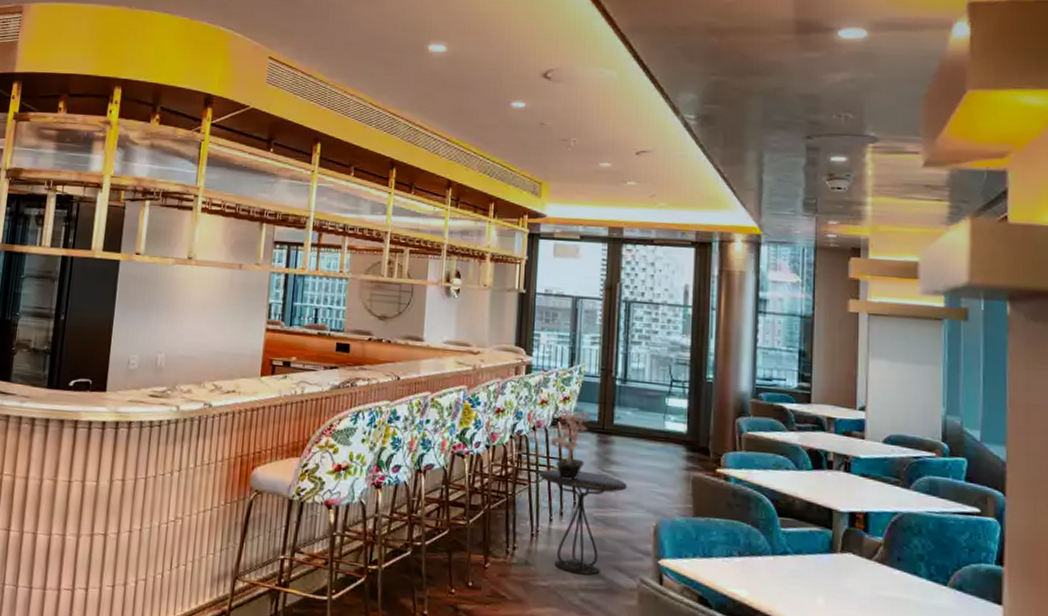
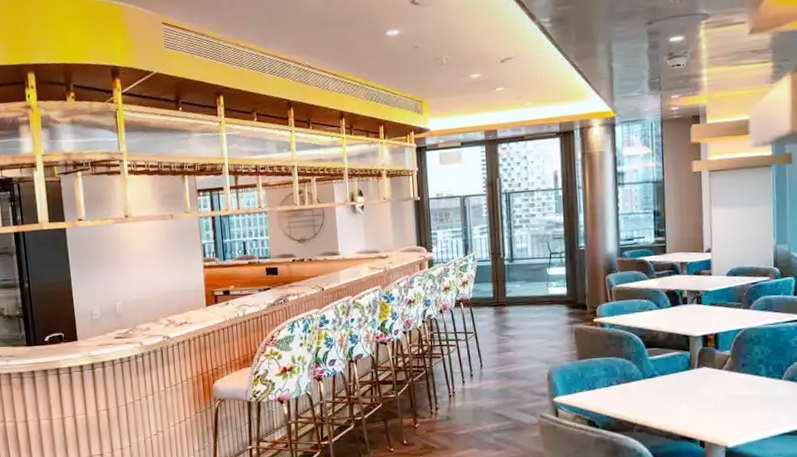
side table: present [538,469,627,575] -> none [449,338,523,420]
potted plant: present [550,408,590,481] -> none [455,290,487,349]

